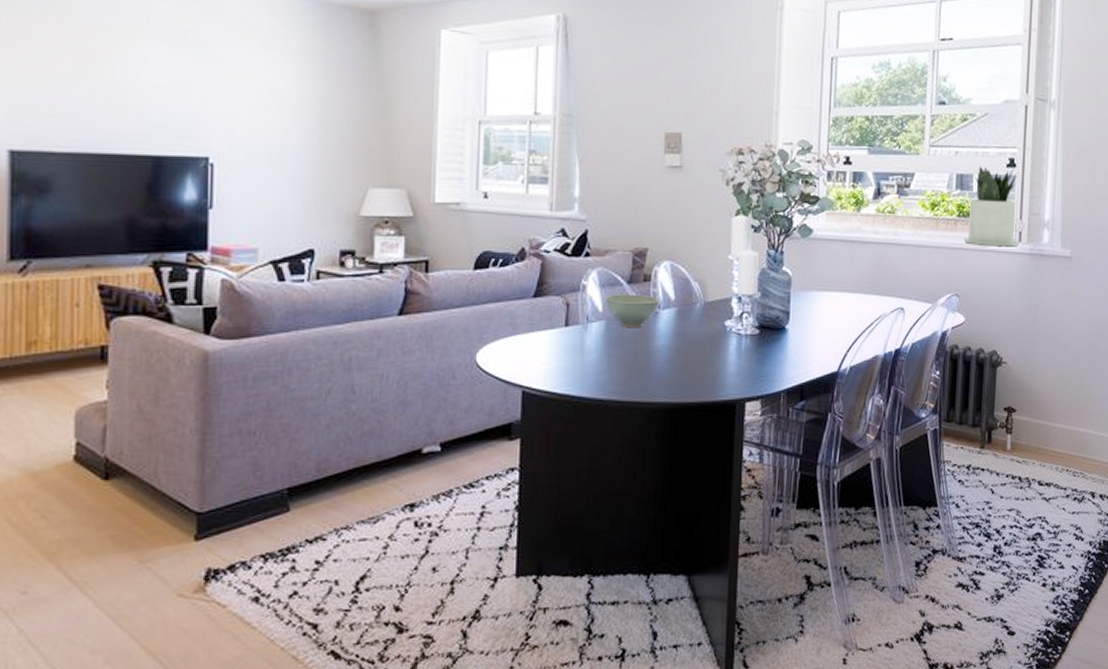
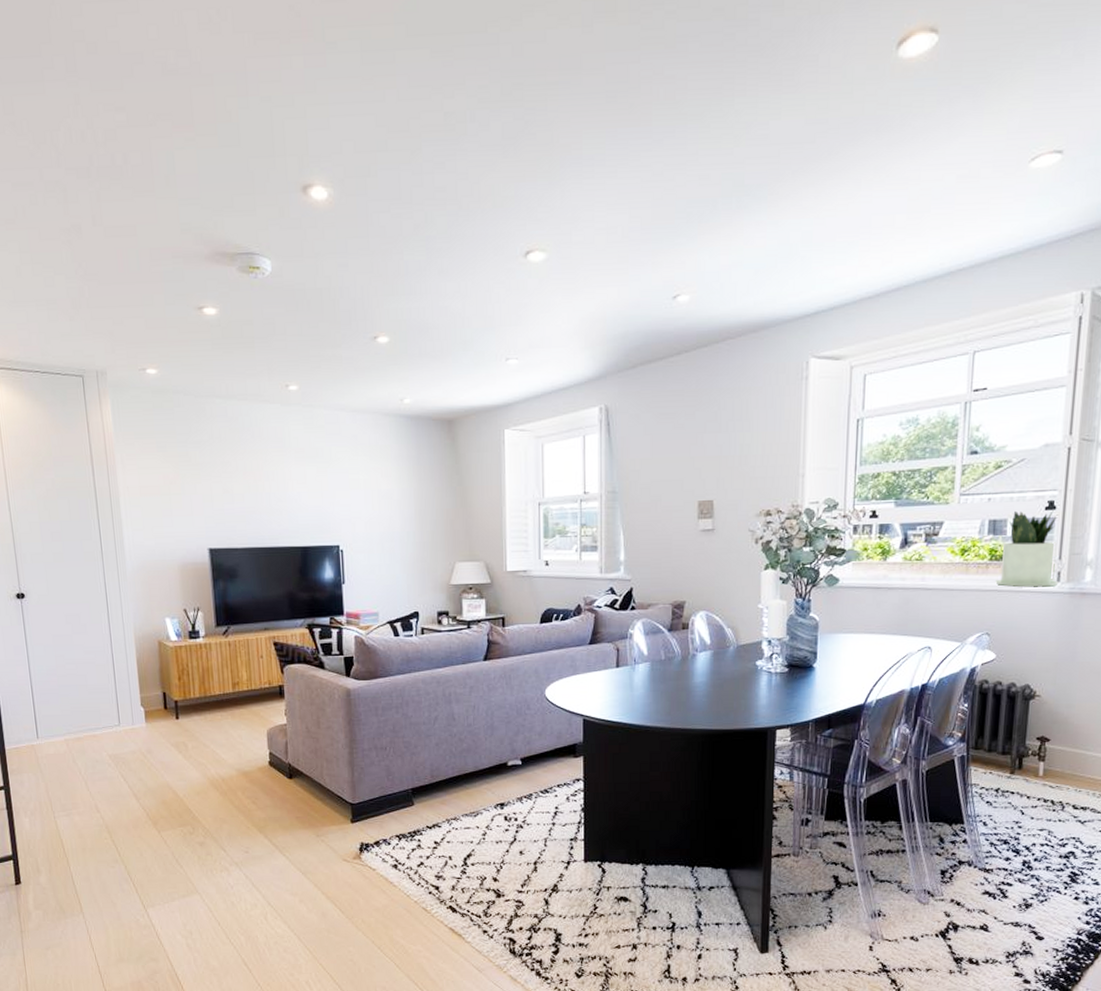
bowl: present [604,294,659,328] -> none [649,640,697,668]

